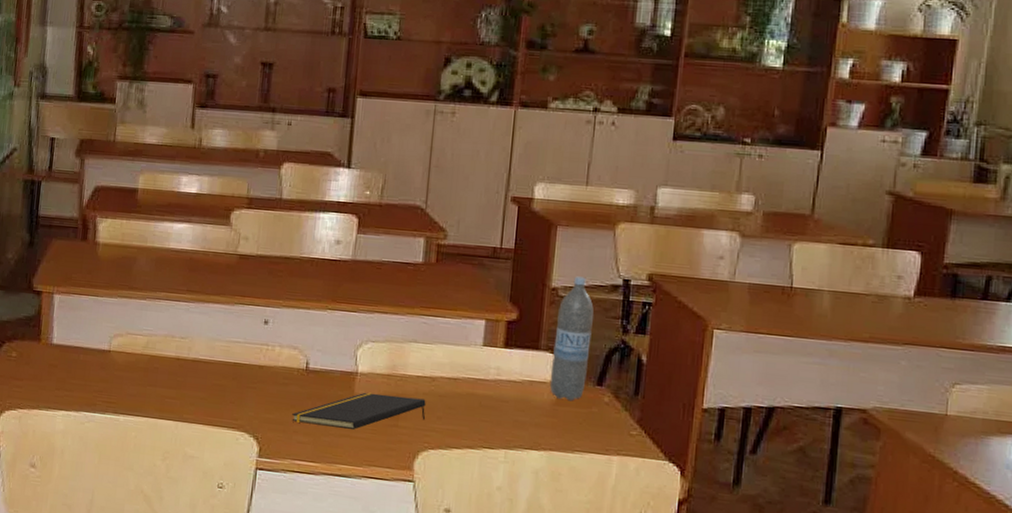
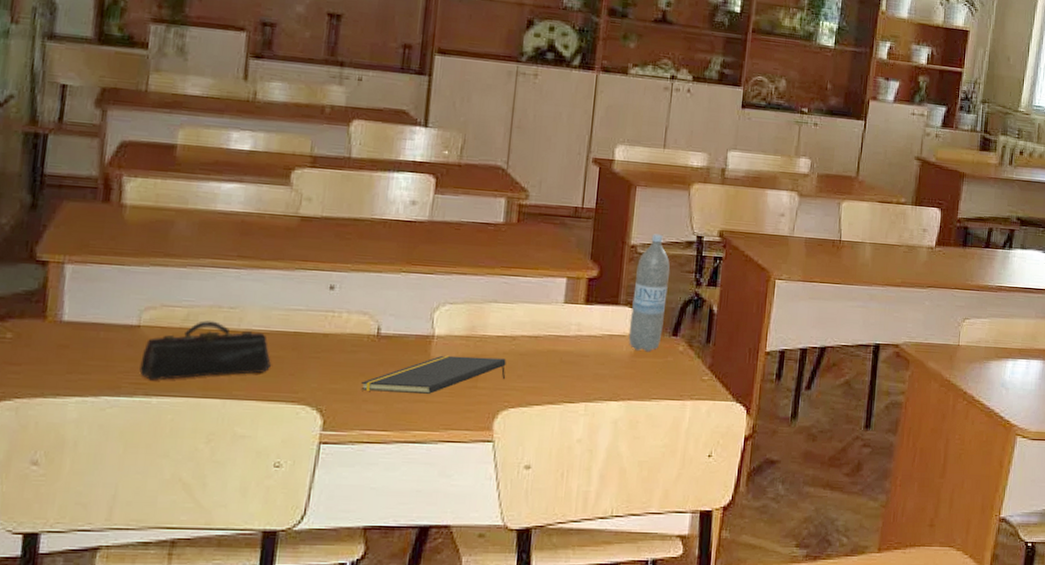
pencil case: none [110,348,216,401] -> present [139,320,272,380]

